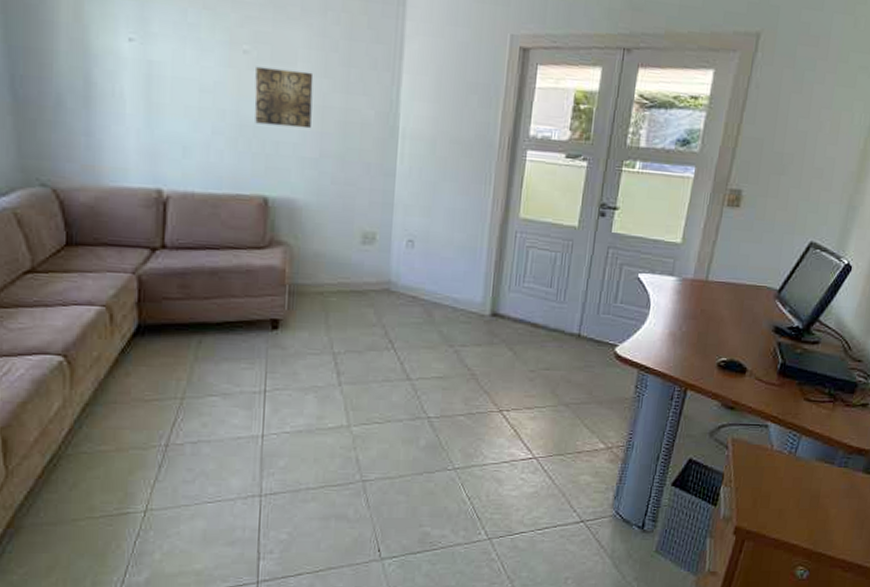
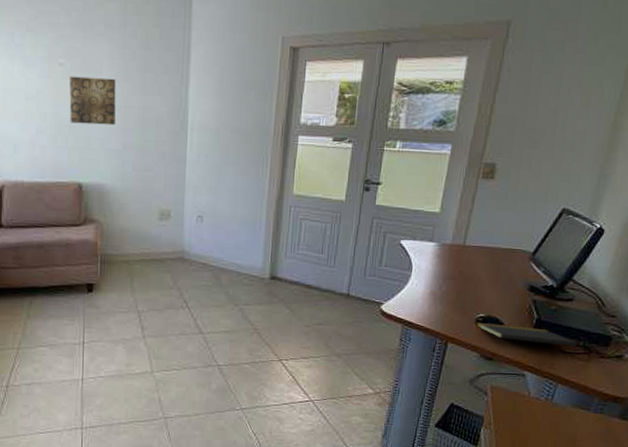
notepad: none [719,366,823,402] -> present [477,322,577,354]

